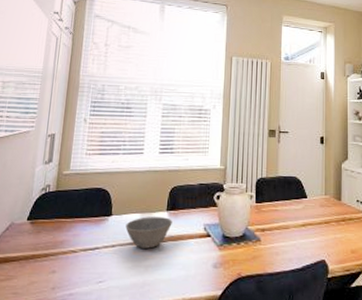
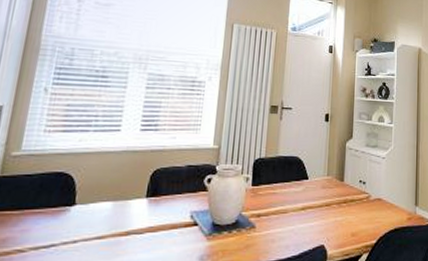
bowl: present [125,217,172,249] -> none [92,205,153,243]

